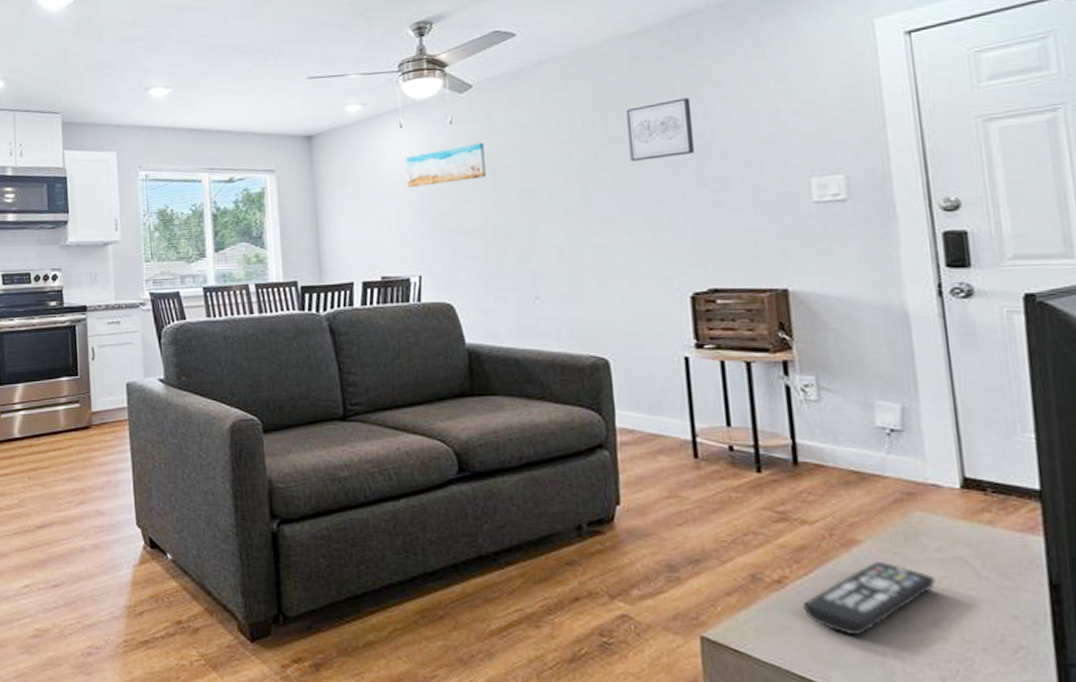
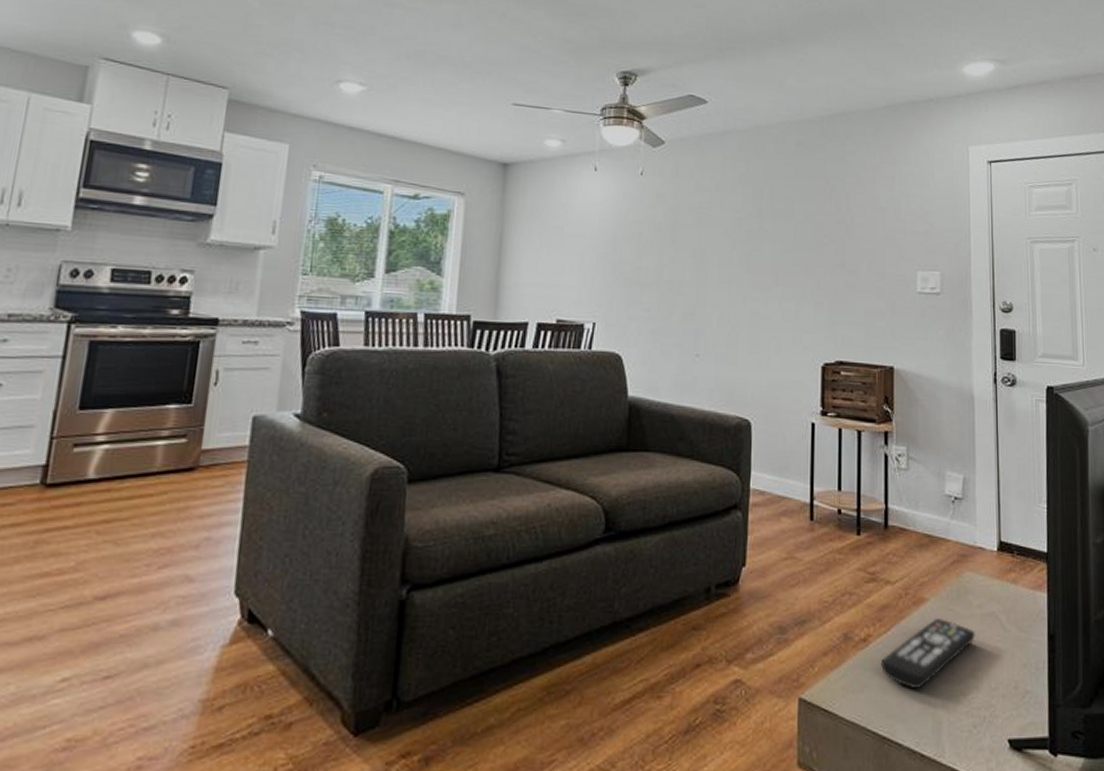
wall art: present [405,143,486,187] -> none [594,197,668,233]
wall art: present [626,98,694,161] -> none [787,186,838,237]

